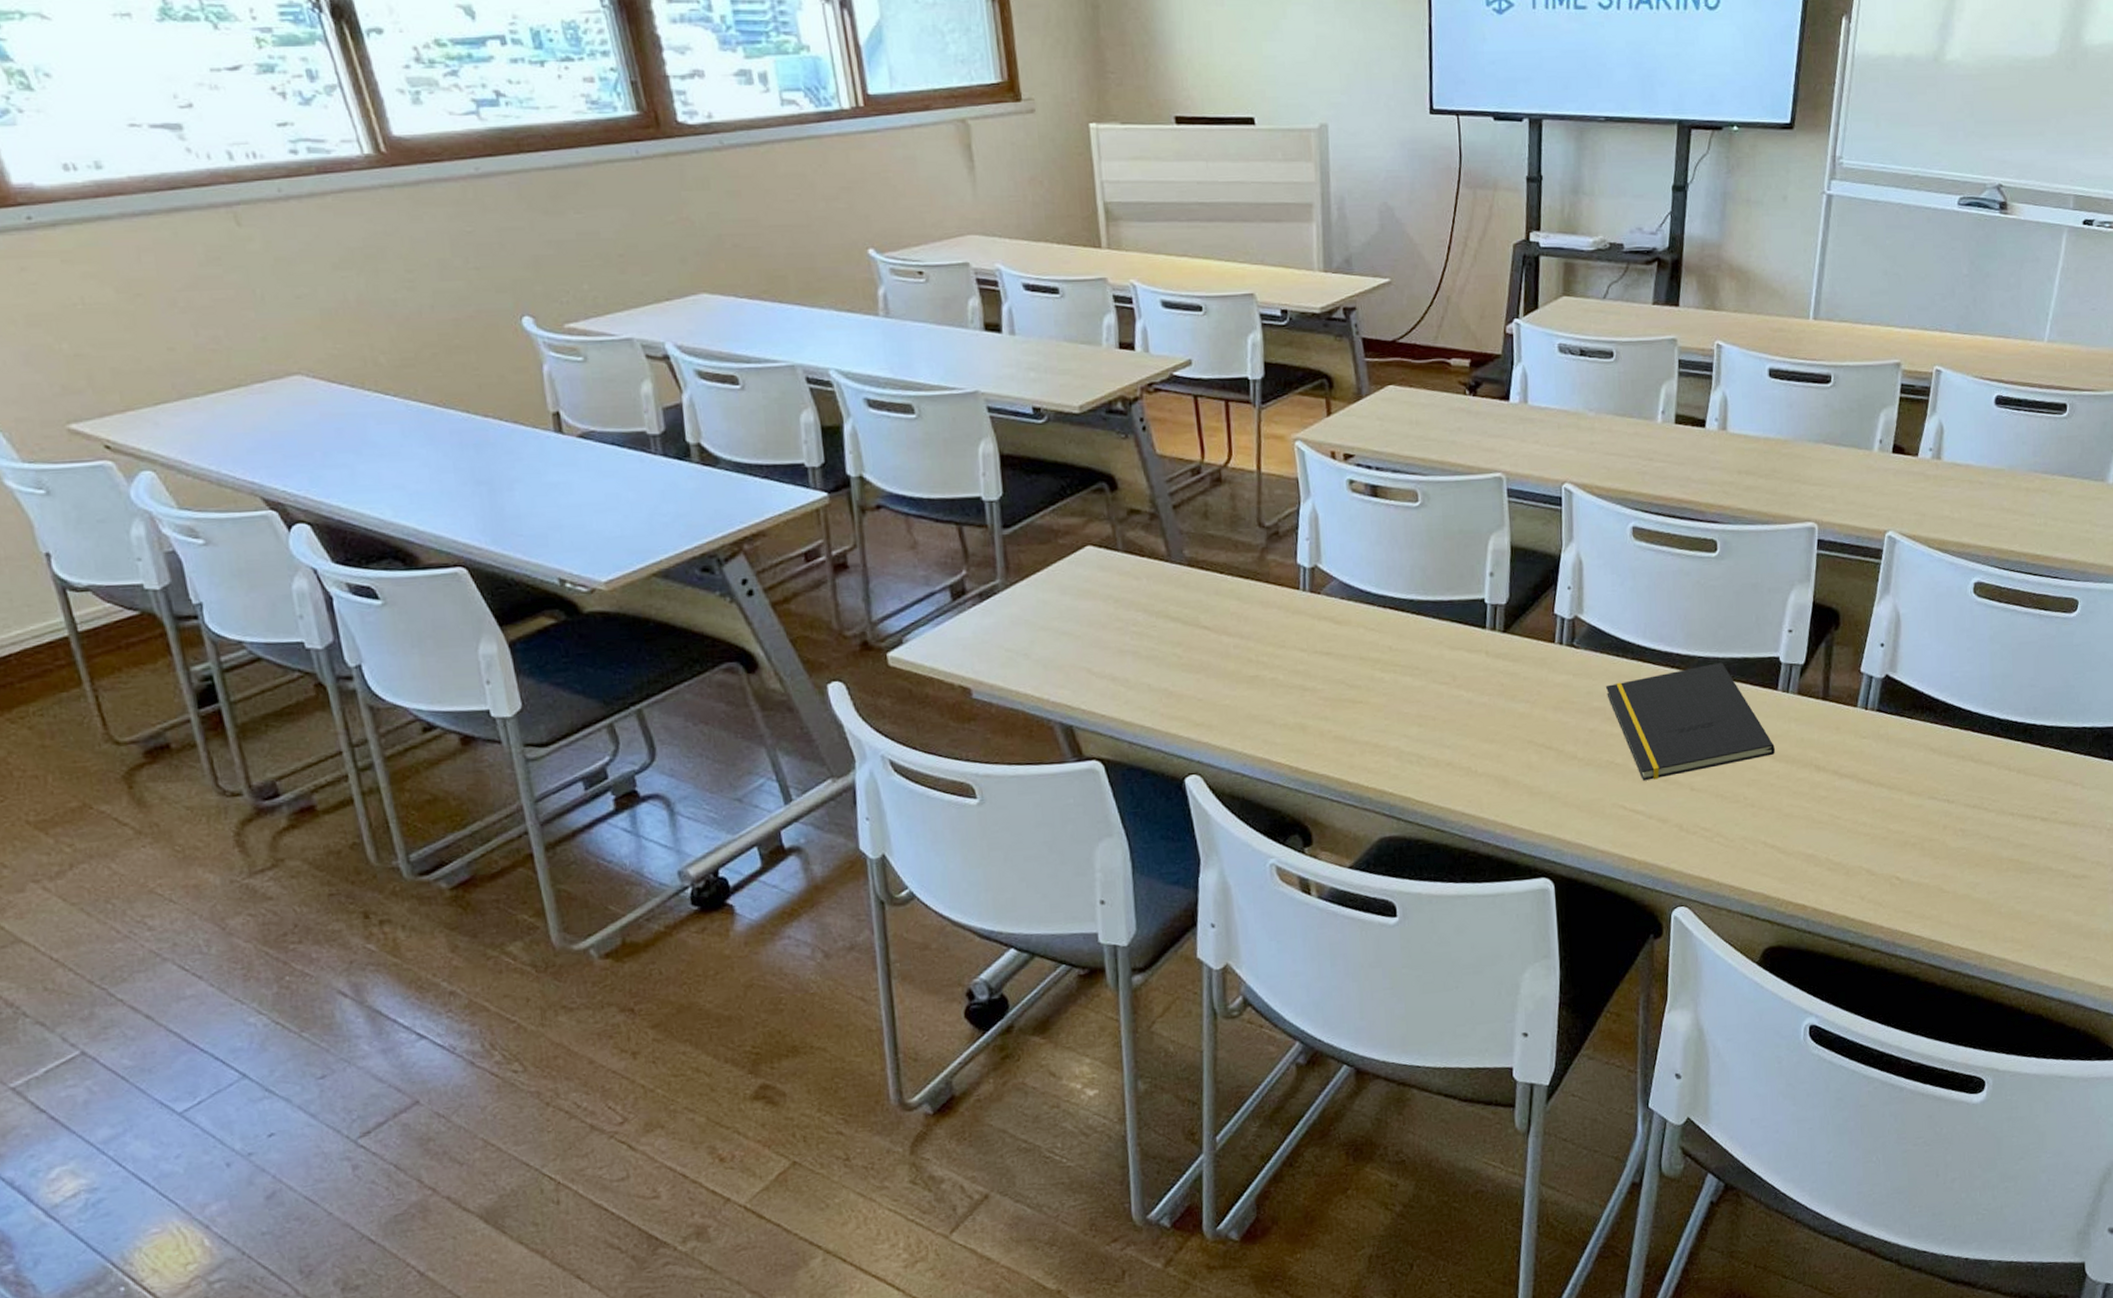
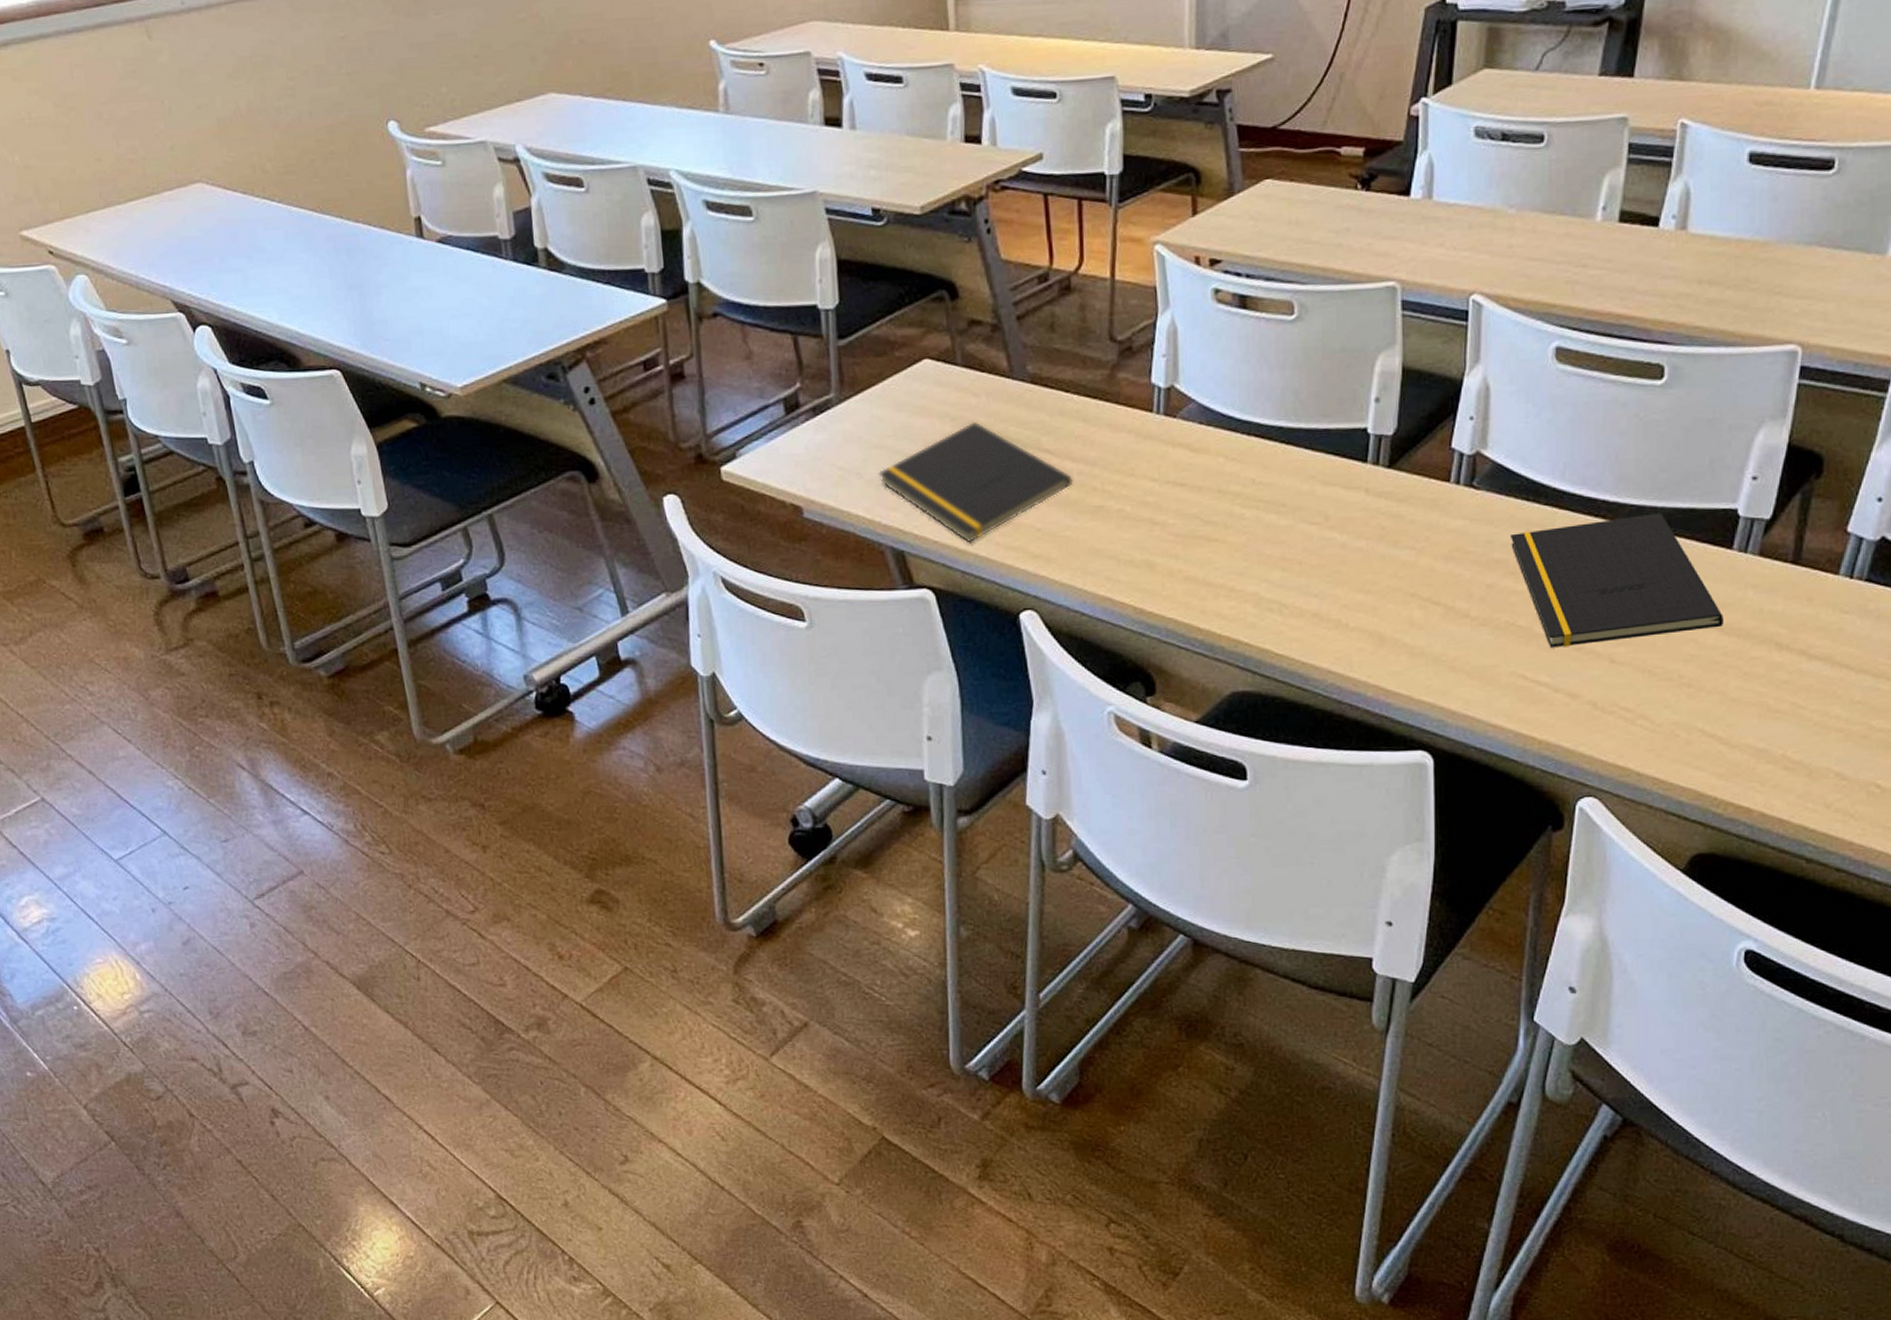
notepad: none [1045,602,1231,714] -> present [878,421,1074,542]

